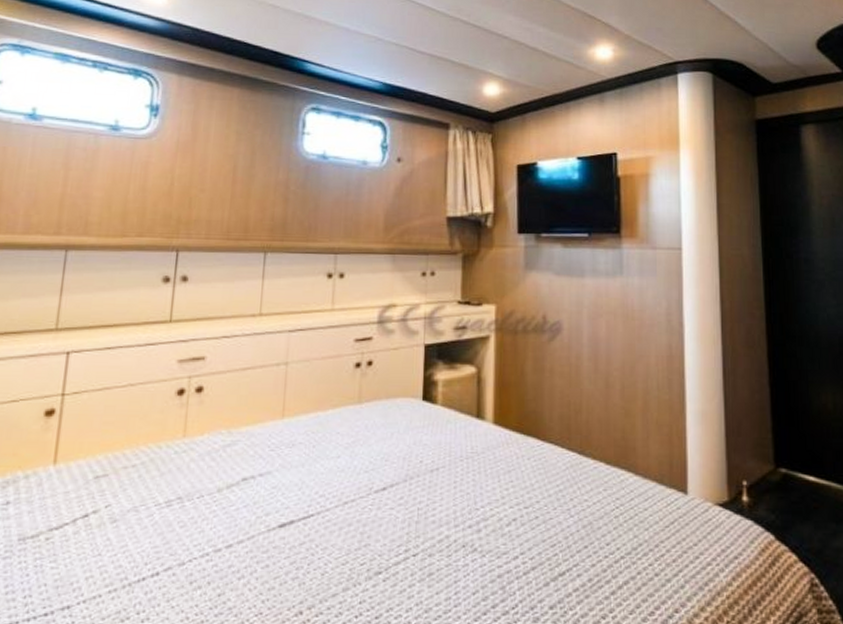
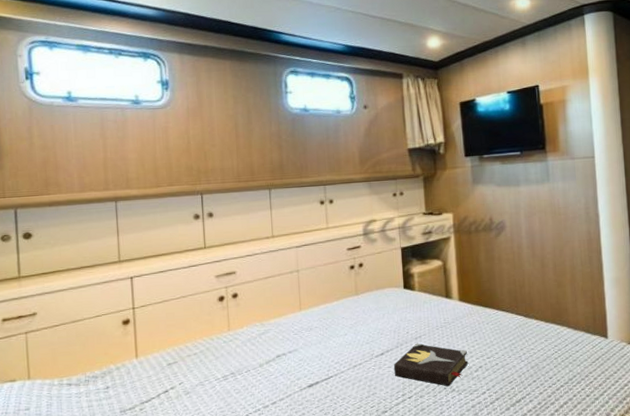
hardback book: none [397,477,499,544] -> present [393,343,469,387]

